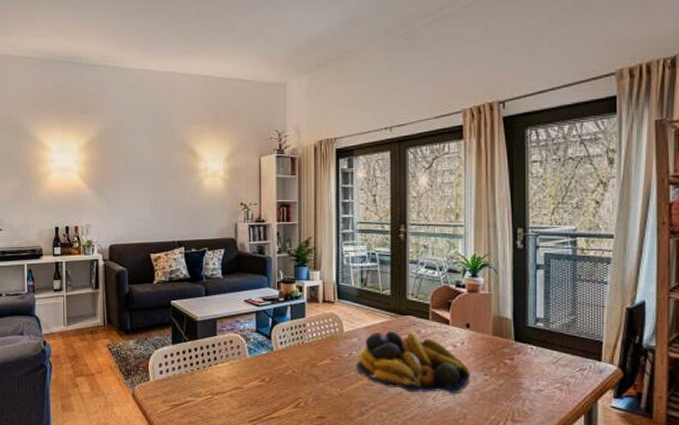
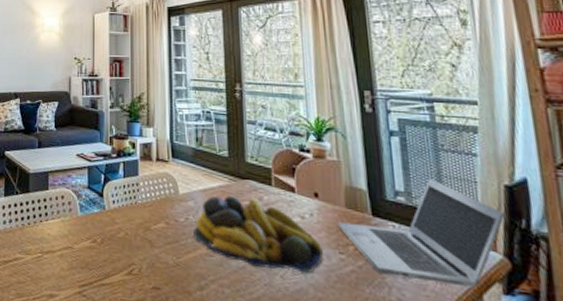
laptop: none [485,305,624,395] -> present [338,178,506,288]

